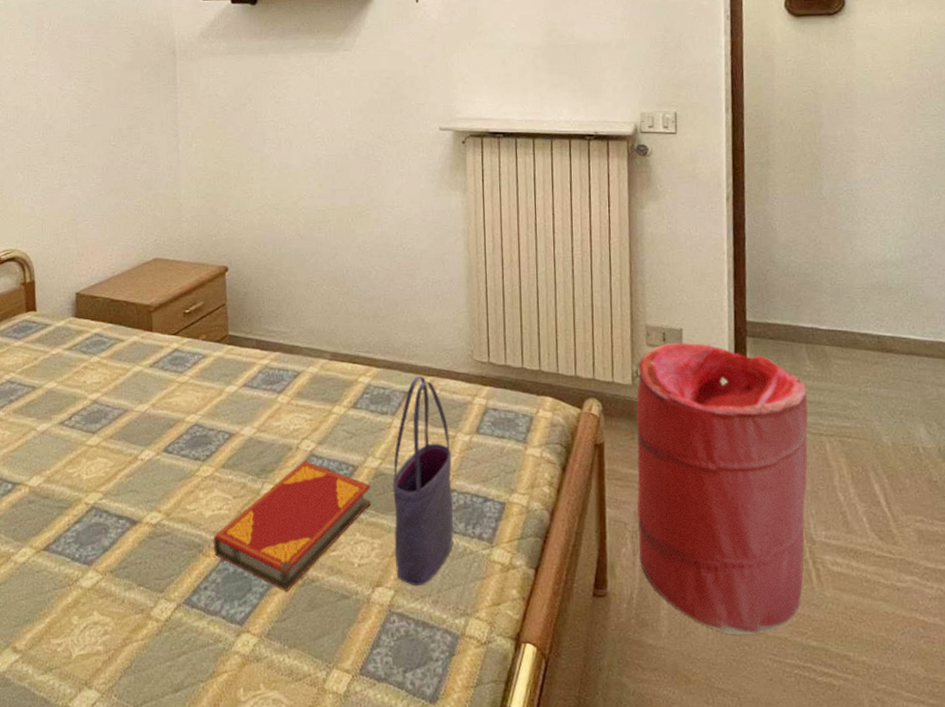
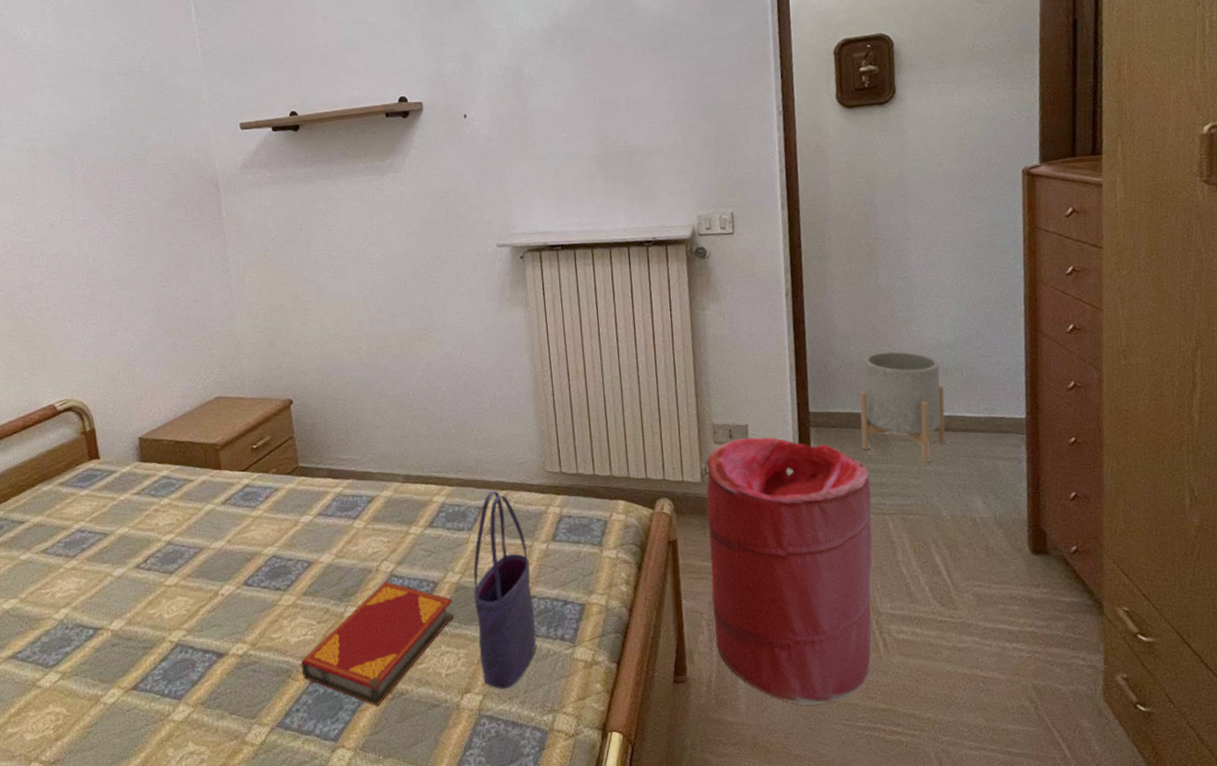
planter: none [799,265,888,385] -> present [860,351,946,463]

